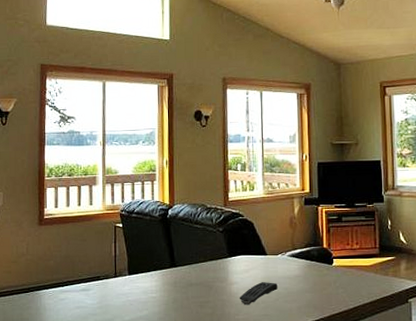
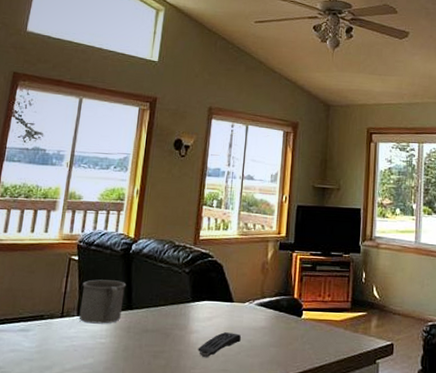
mug: none [129,242,168,281] -> present [78,279,127,324]

